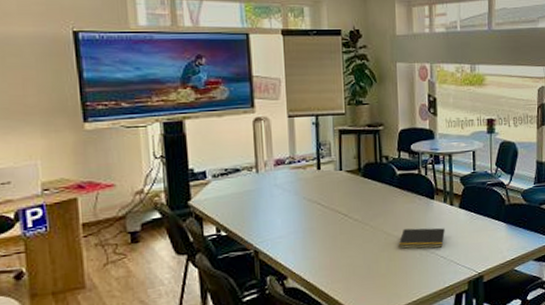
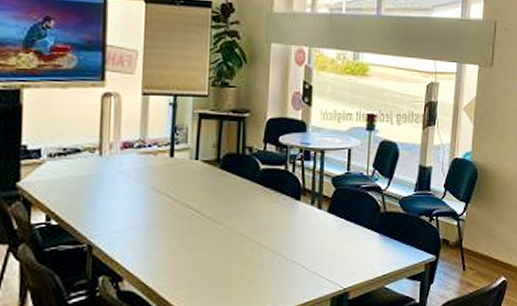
notepad: present [398,228,445,249] -> none [254,232,310,257]

